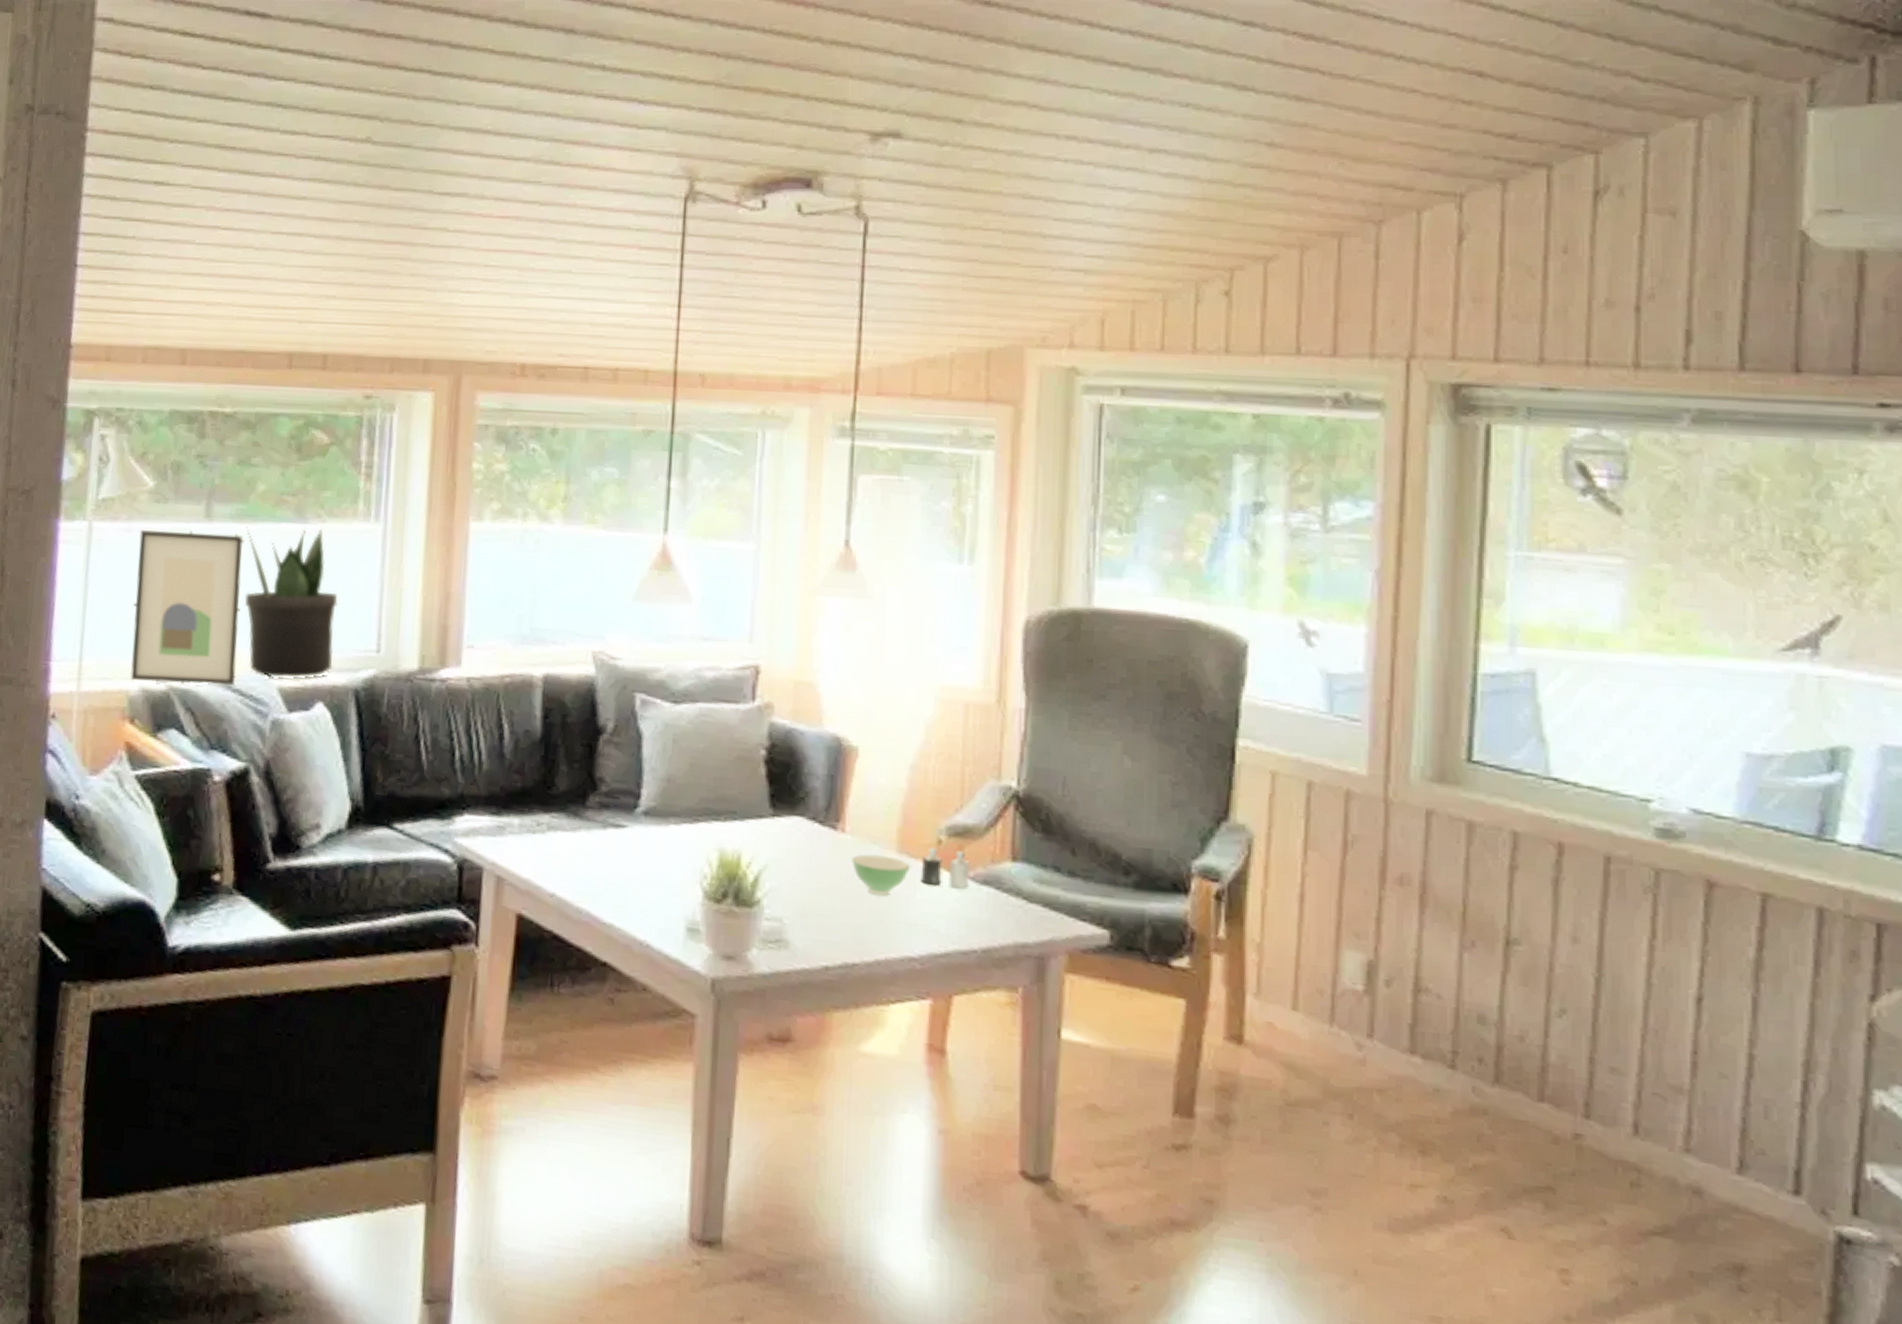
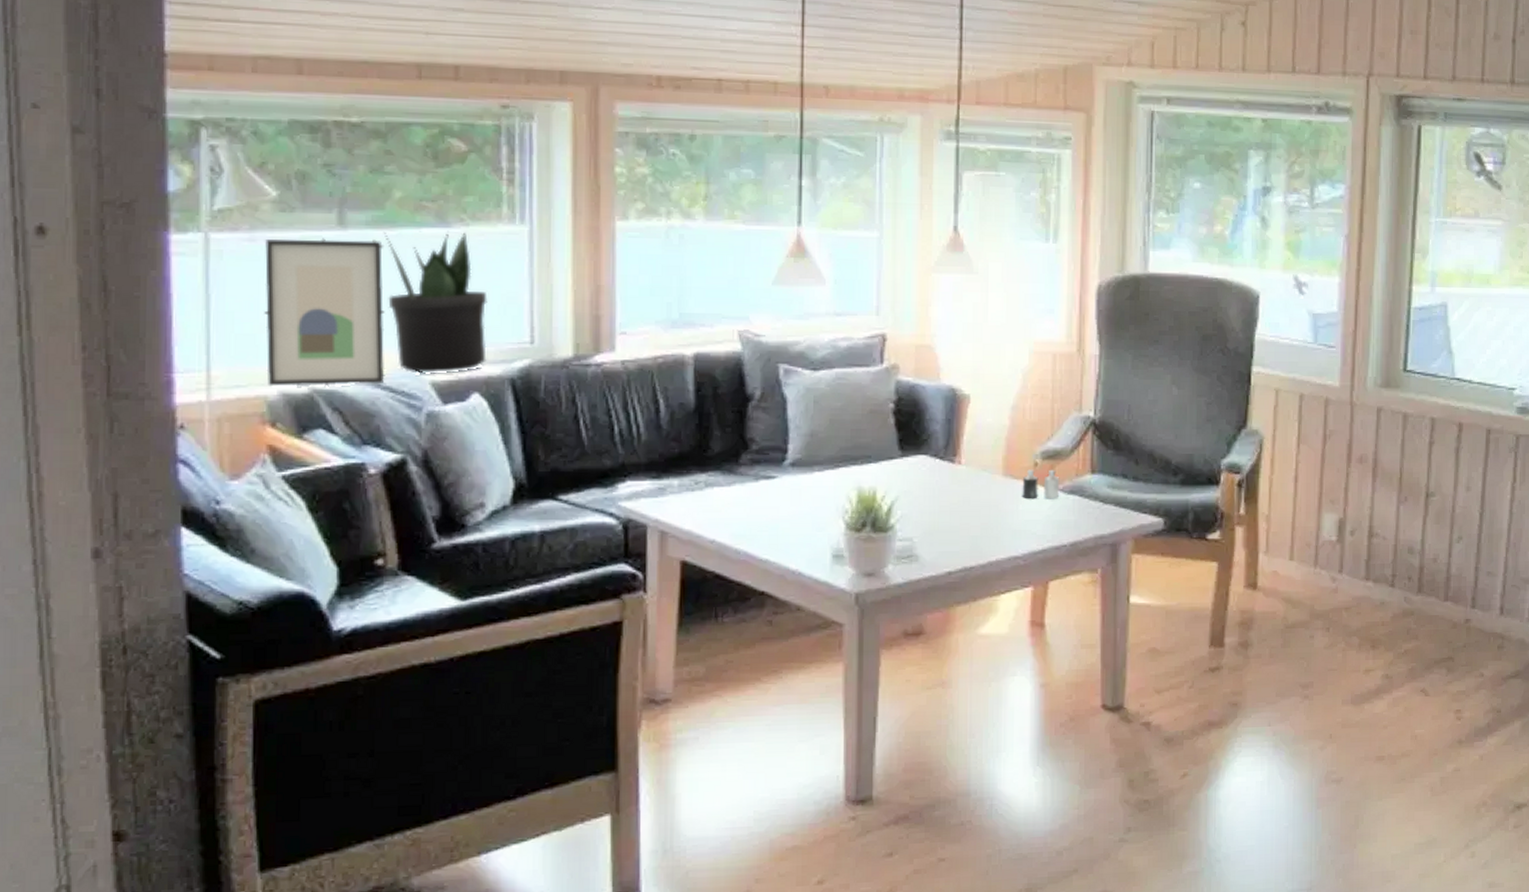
bowl: present [851,854,911,896] -> none [967,480,1014,511]

